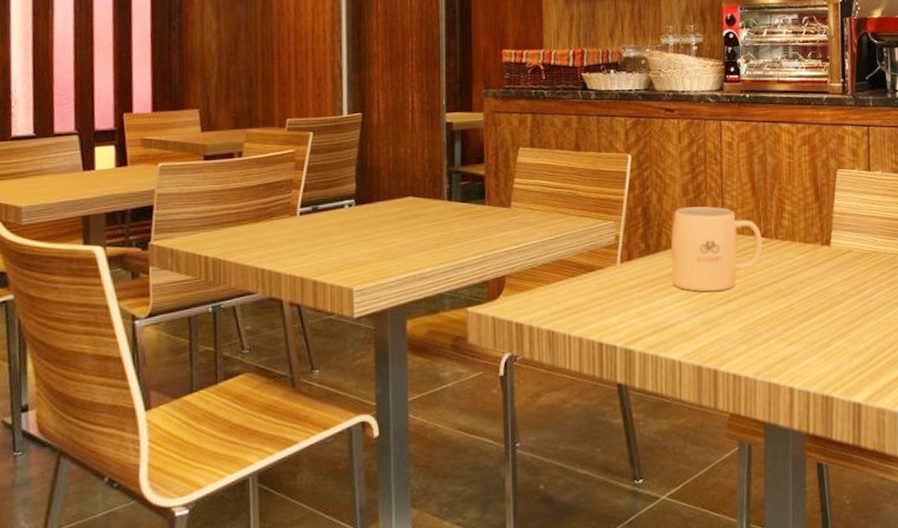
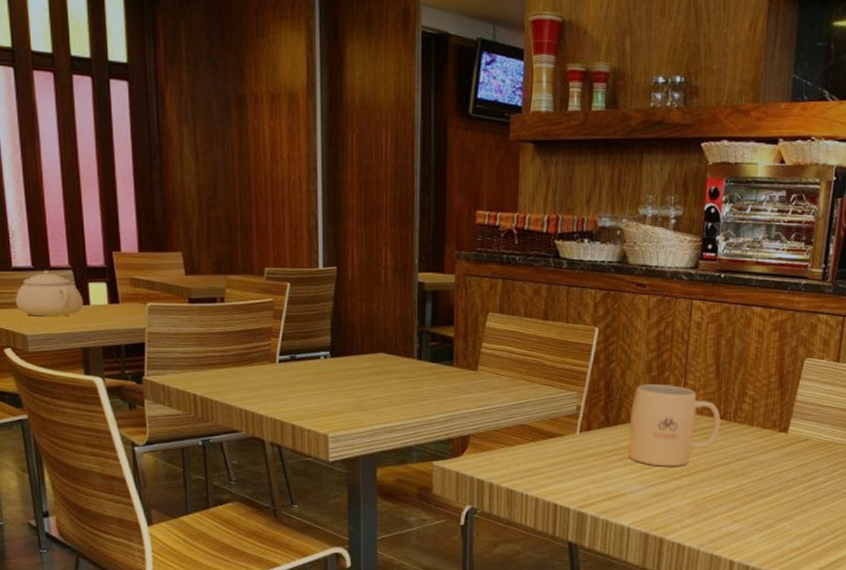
teapot: none [12,137,88,186] -> present [16,270,83,317]

